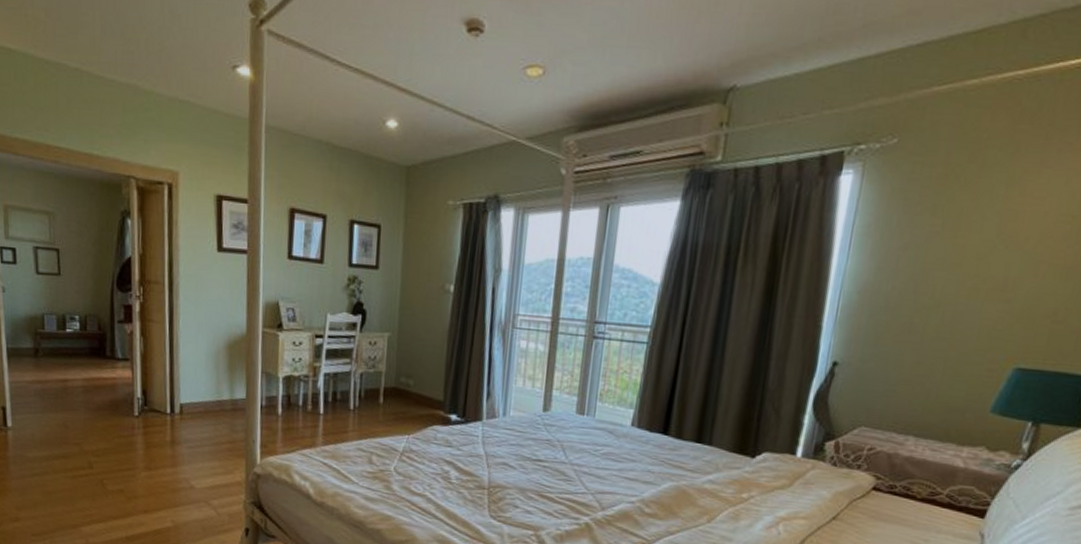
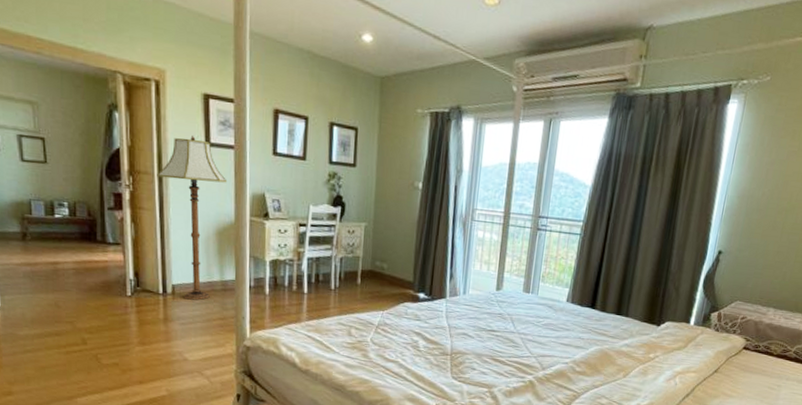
floor lamp: none [167,240,240,421] -> present [157,134,228,300]

